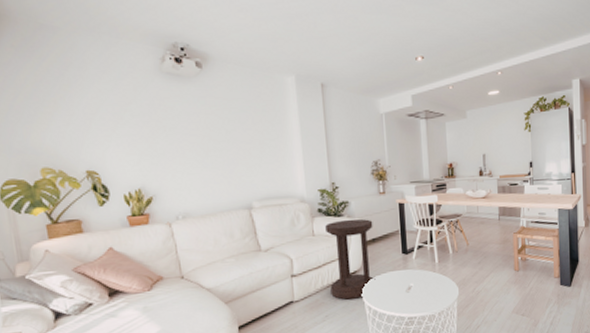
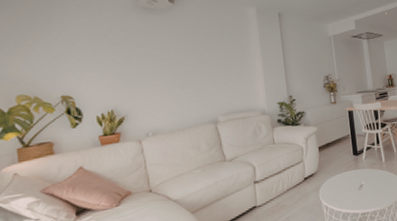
side table: present [325,218,376,300] -> none [284,126,331,202]

